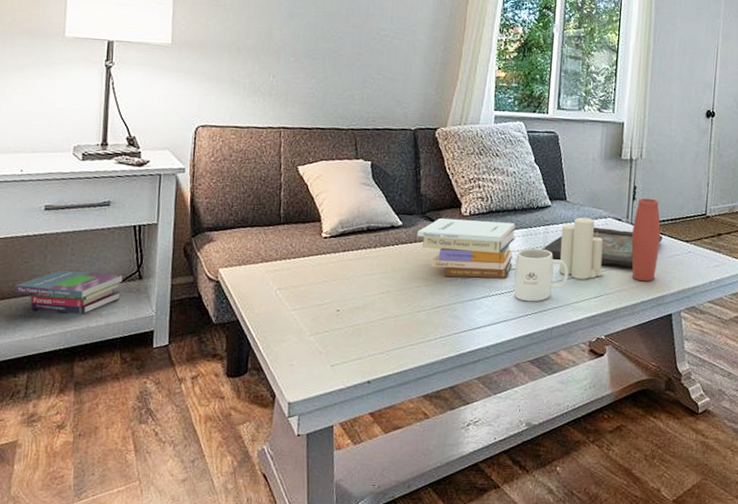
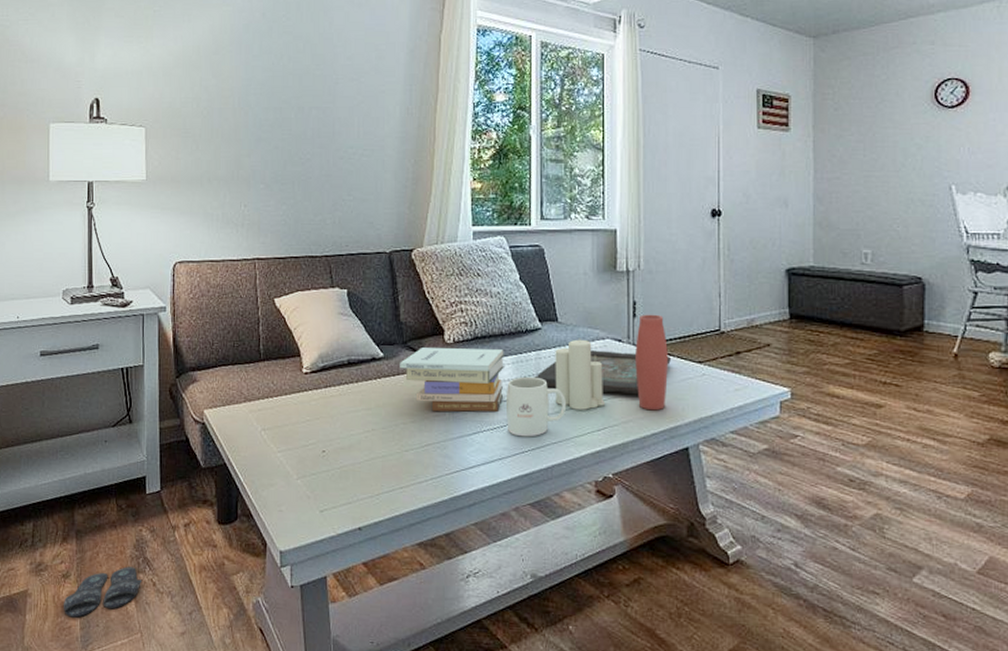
books: present [14,269,123,314] -> none [17,415,114,461]
slippers: none [57,417,144,467] -> present [64,566,143,618]

